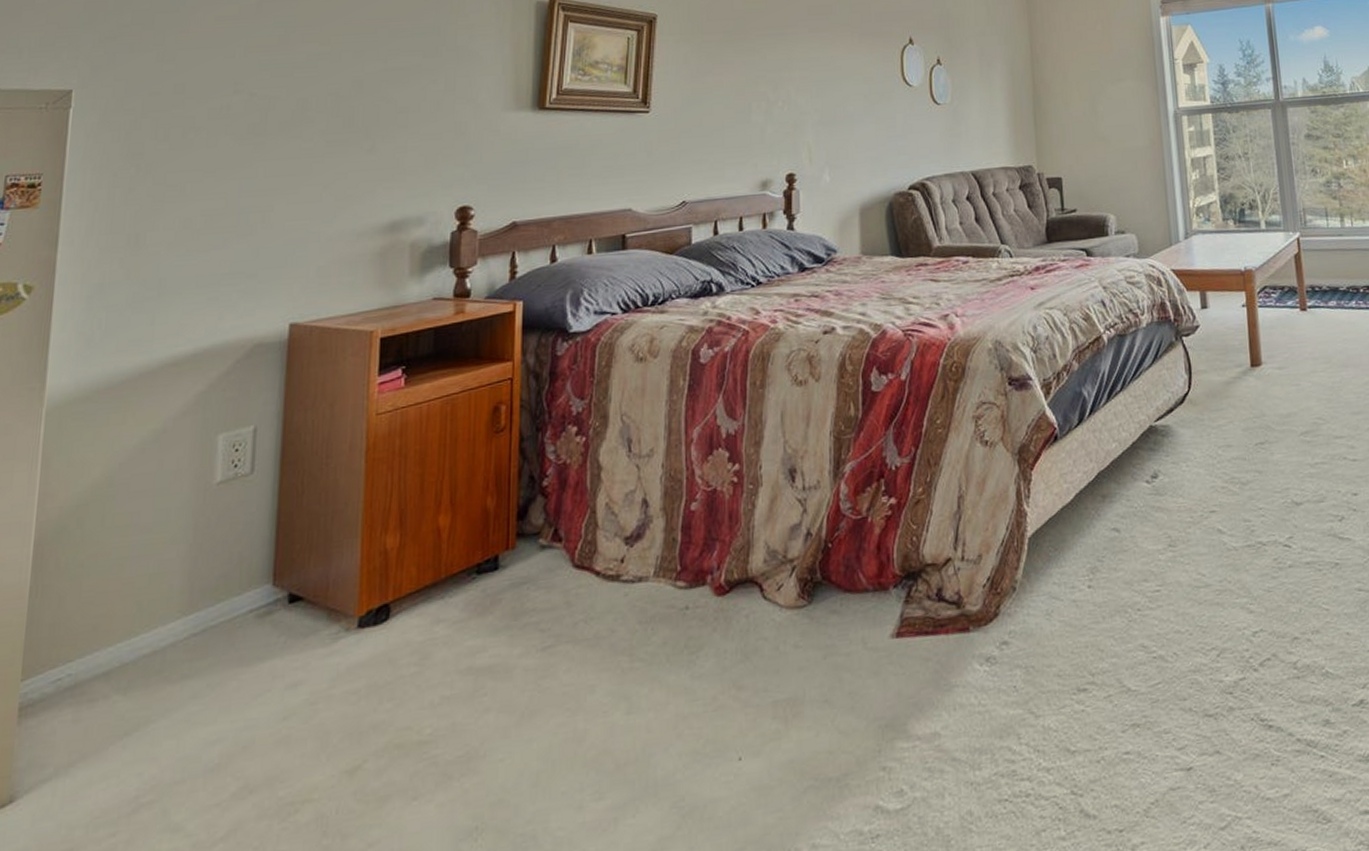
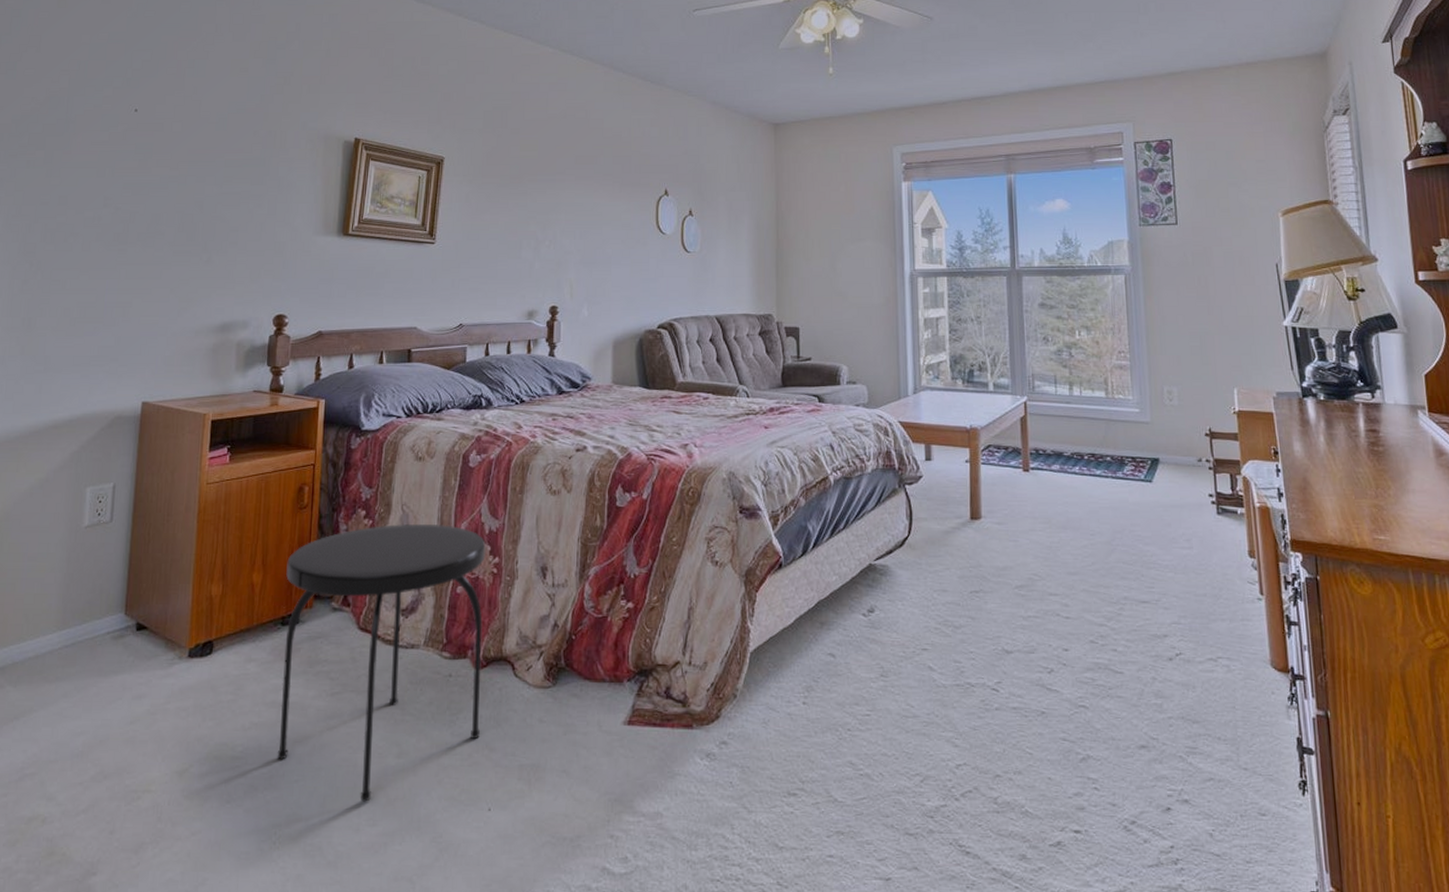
side table: none [476,433,725,773] -> present [277,523,486,802]

